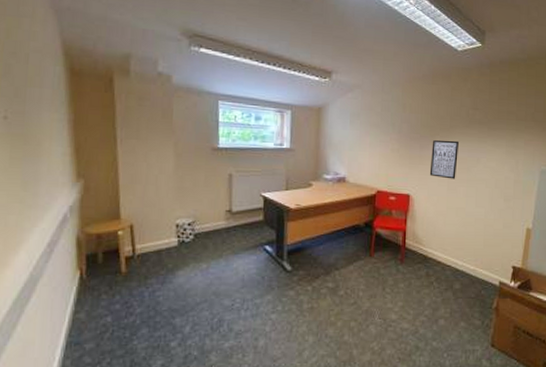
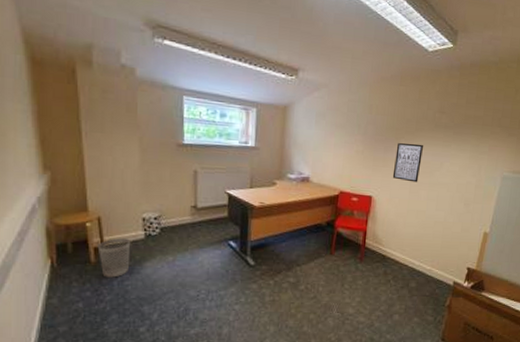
wastebasket: none [129,246,164,288] -> present [97,238,131,278]

